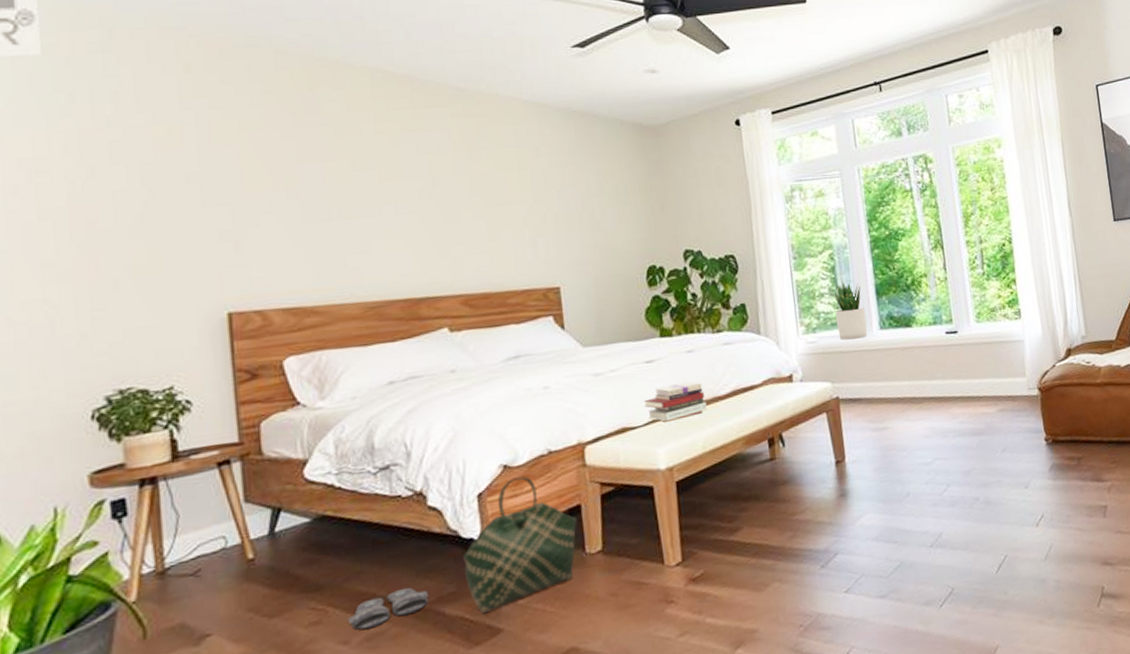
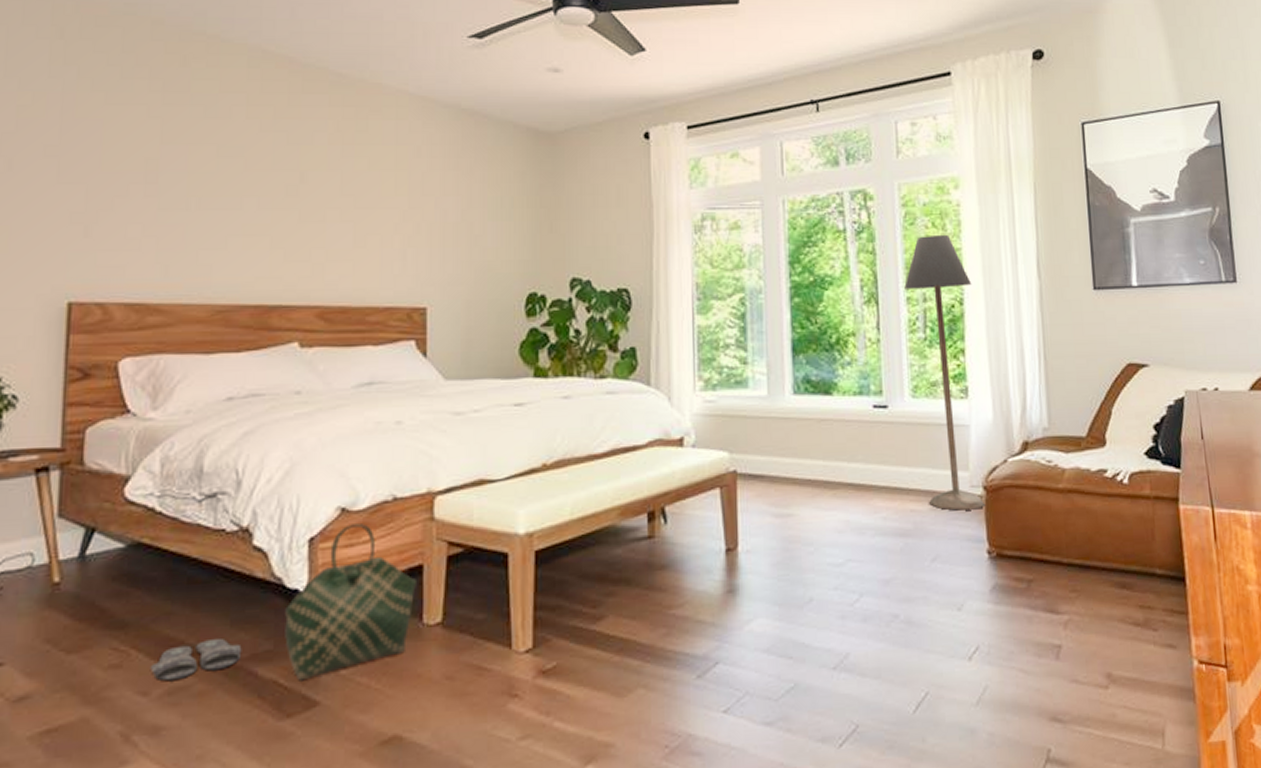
books: present [644,381,707,422] -> none [508,433,579,478]
planter: present [833,281,867,341] -> none [740,331,778,403]
floor lamp: none [963,186,1041,410] -> present [904,234,986,511]

